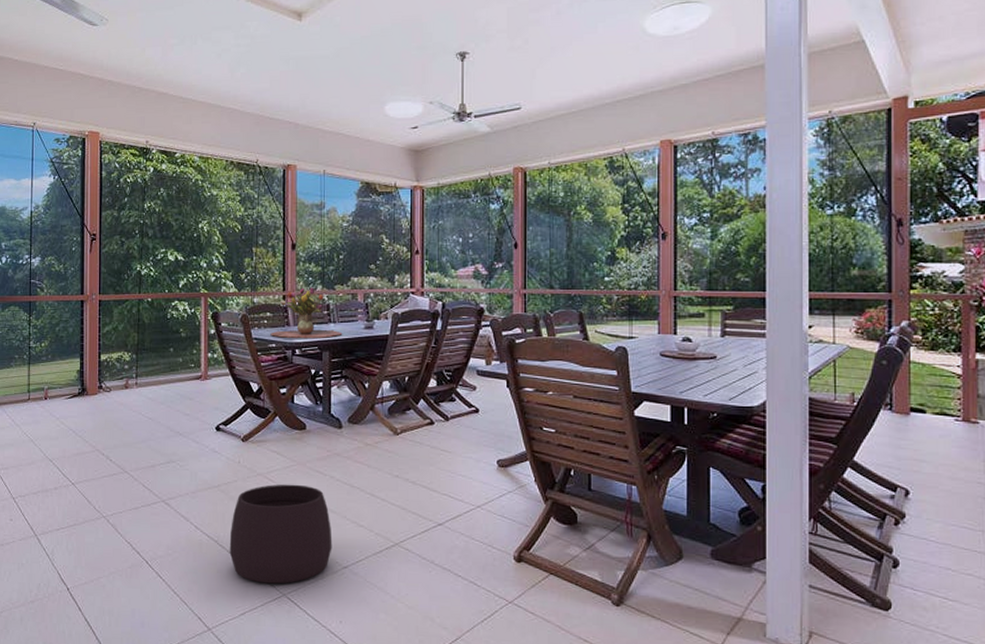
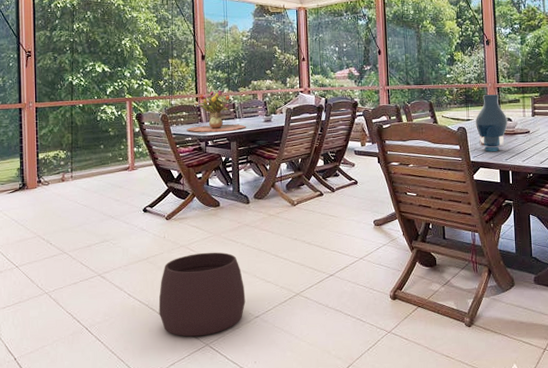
vase: none [640,306,686,381] -> present [475,94,508,152]

